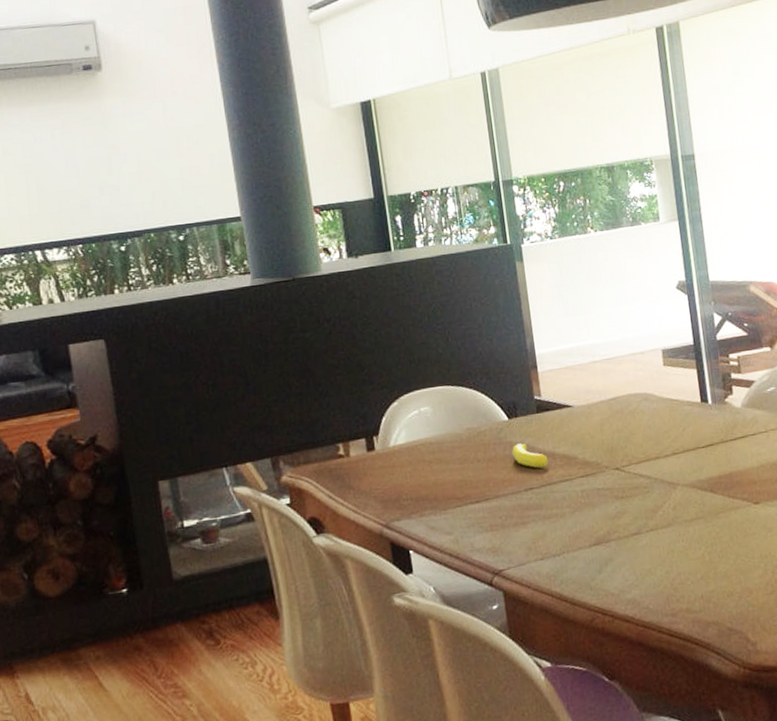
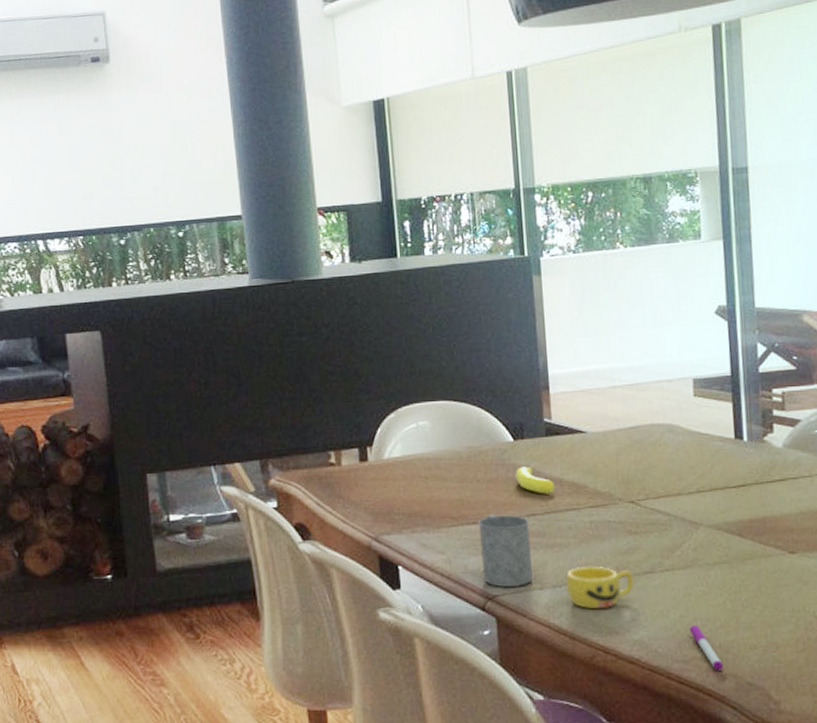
mug: none [481,491,534,562] -> present [478,514,533,587]
cup: none [563,532,624,574] -> present [565,566,634,608]
pen: none [674,579,706,620] -> present [689,624,723,670]

